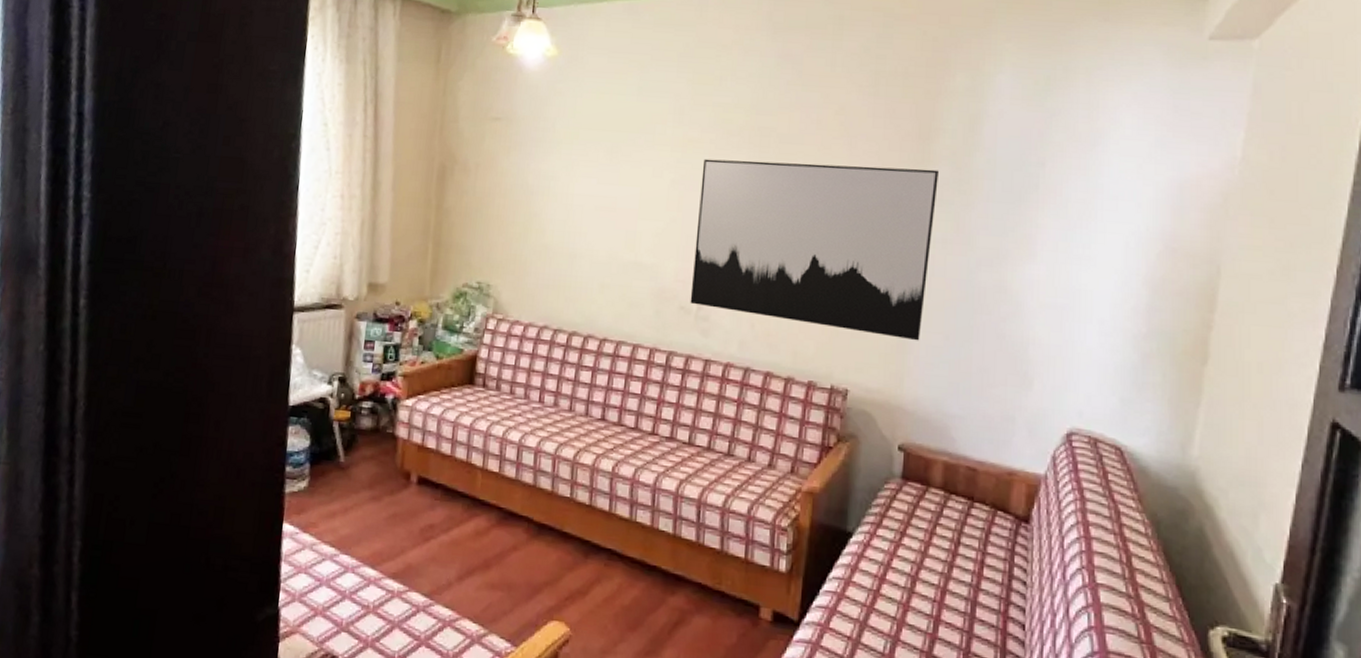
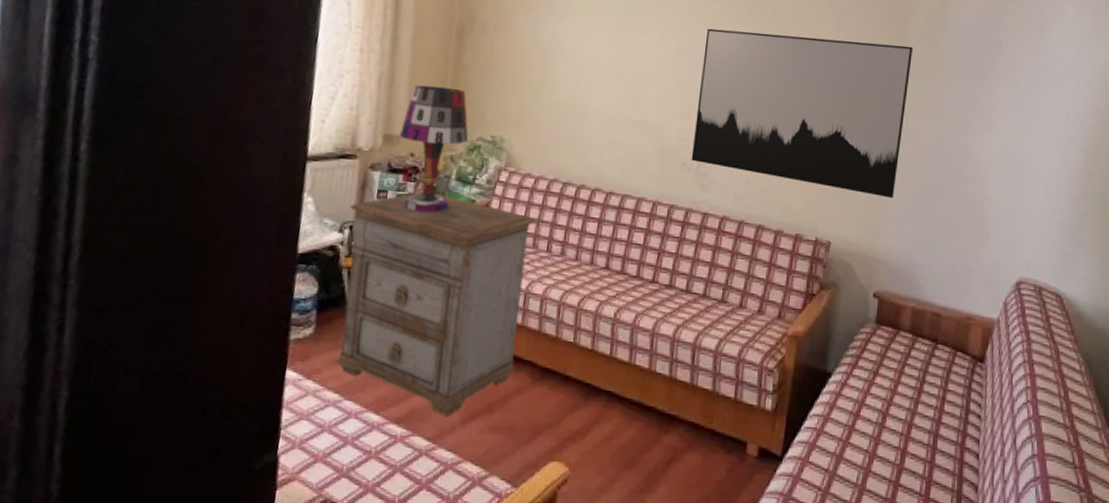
nightstand: none [332,341,527,572] -> present [337,191,536,416]
table lamp: none [384,231,454,363] -> present [400,85,469,213]

